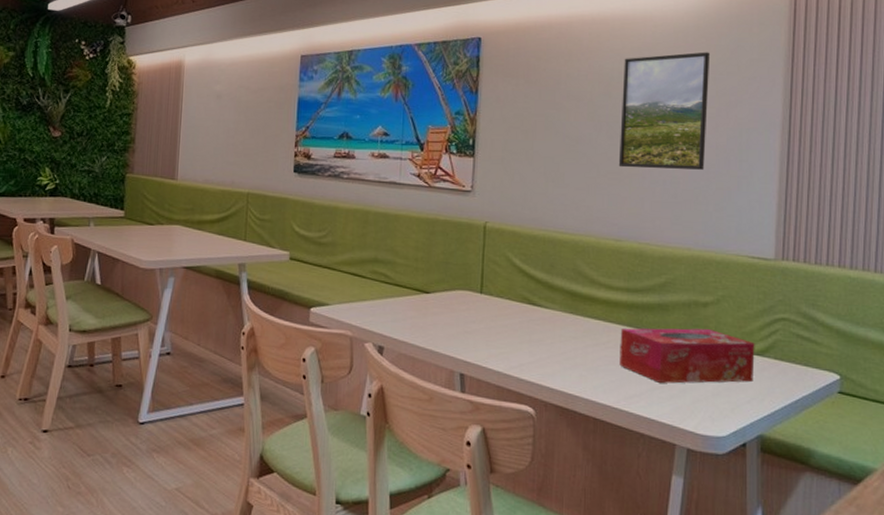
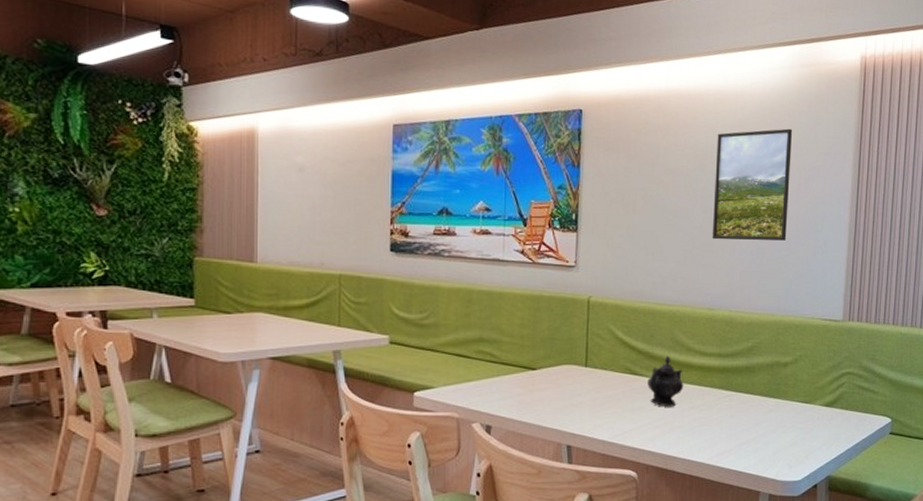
teapot: none [547,287,587,342] -> present [648,355,684,407]
tissue box: present [619,328,755,384] -> none [712,387,826,438]

